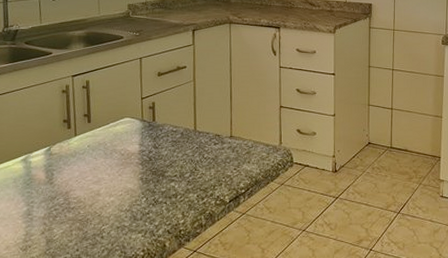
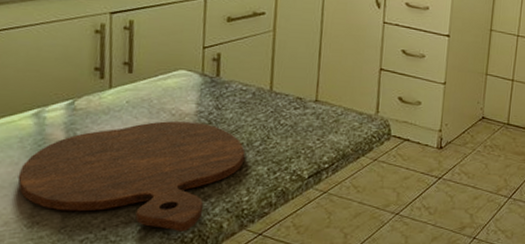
cutting board: none [14,160,179,251] -> present [17,121,246,232]

